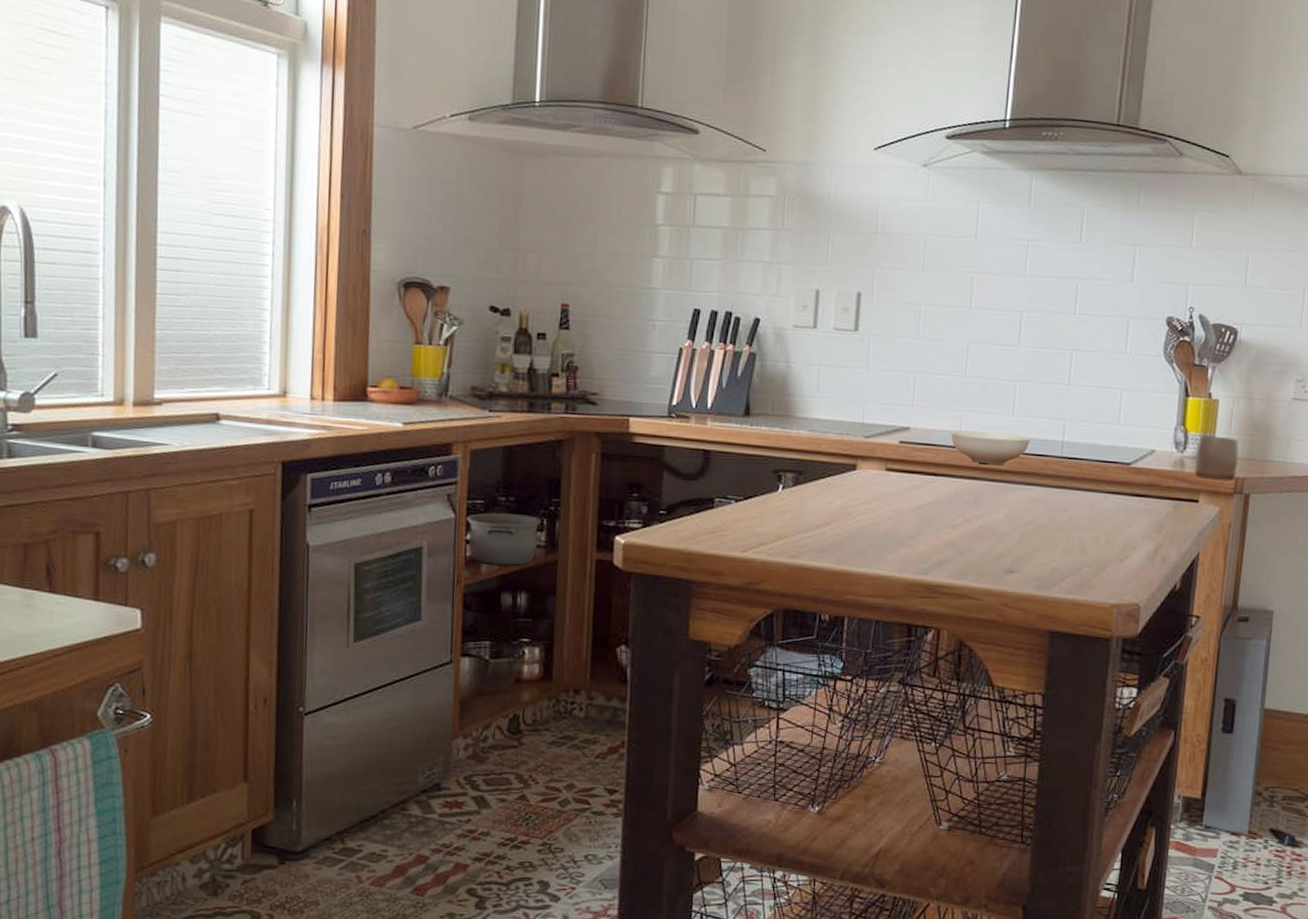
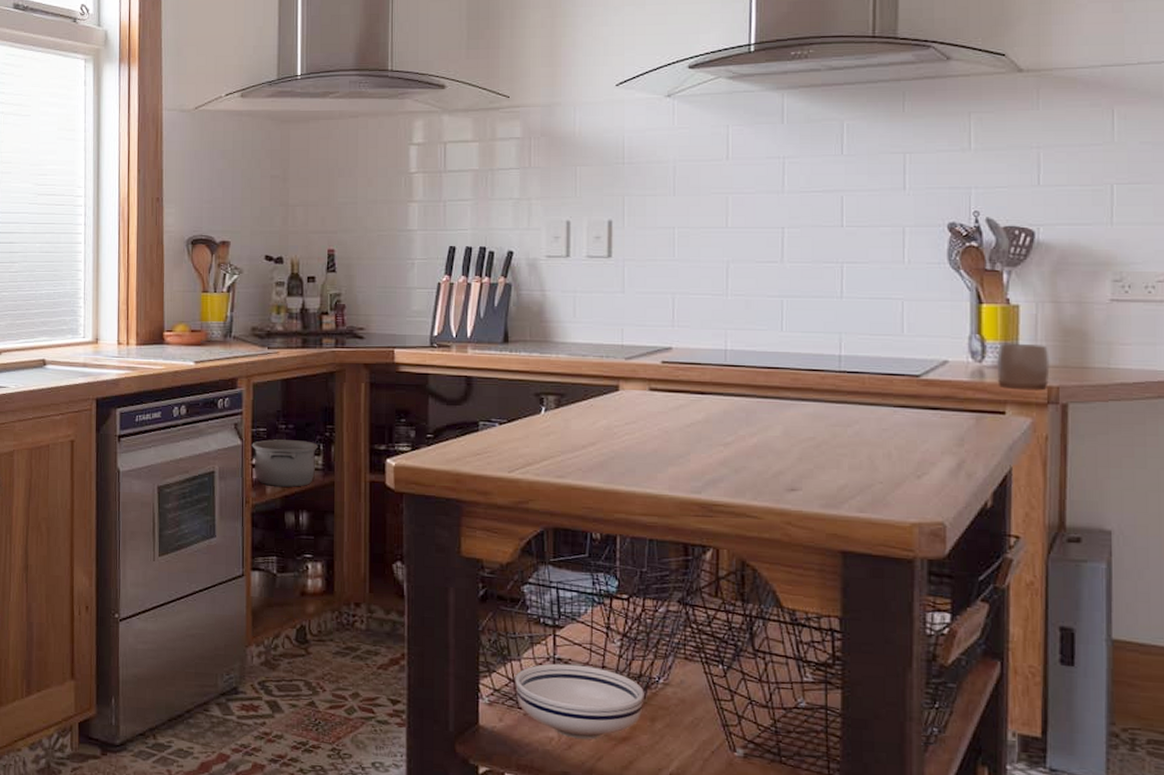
bowl: none [736,746,861,820] -> present [515,663,644,739]
bowl: present [950,430,1031,464] -> none [715,348,804,381]

